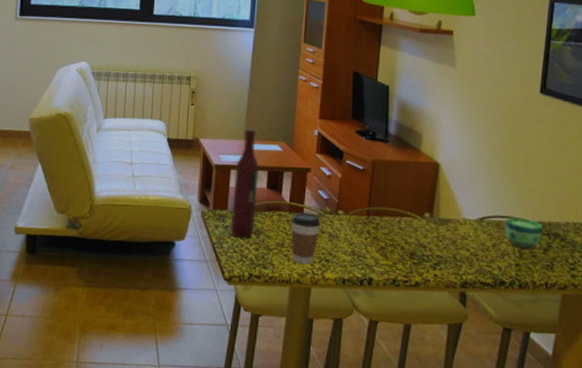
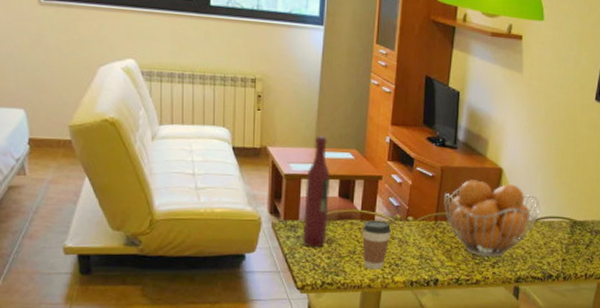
fruit basket: none [376,174,484,258] -> present [444,180,540,258]
cup: present [506,217,542,248] -> none [556,217,587,244]

